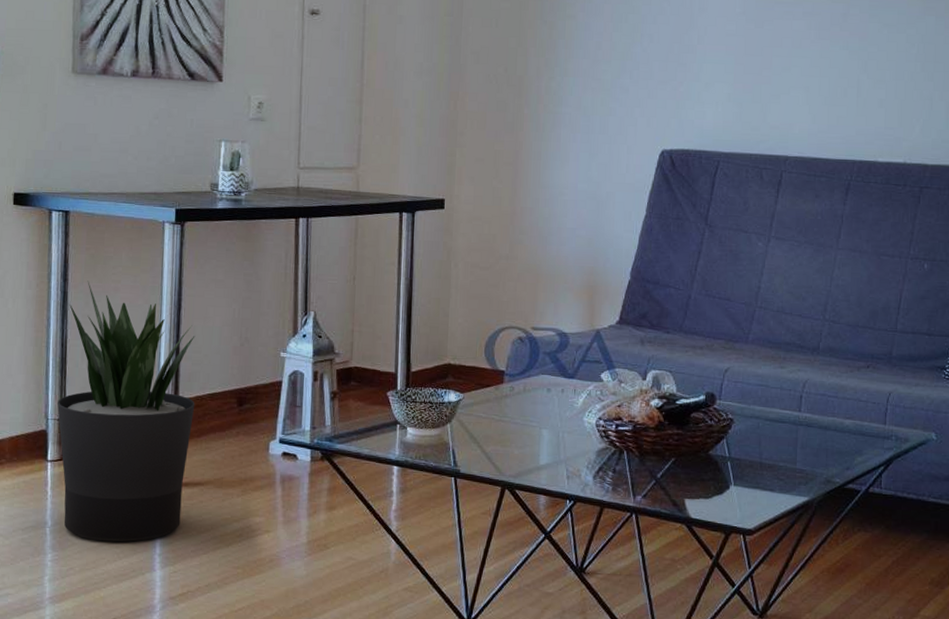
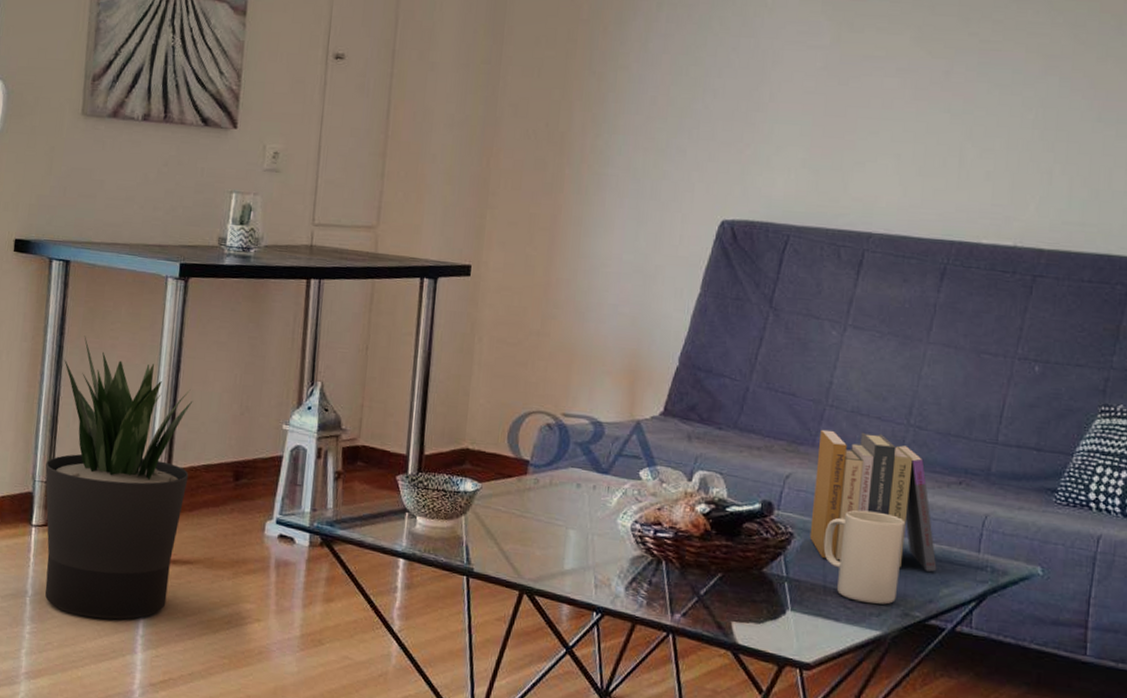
books: none [746,328,852,443] -> present [809,429,937,572]
cup: none [758,395,825,474] -> present [823,509,906,605]

